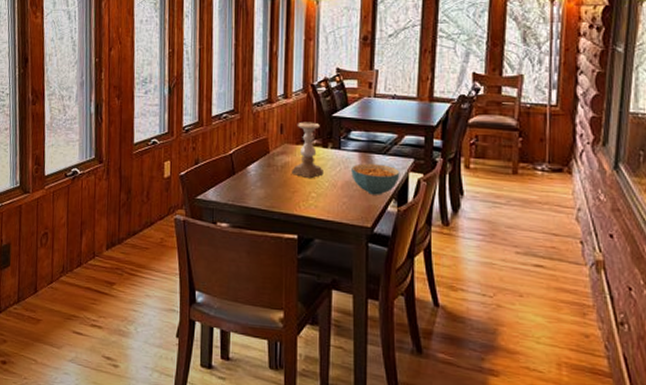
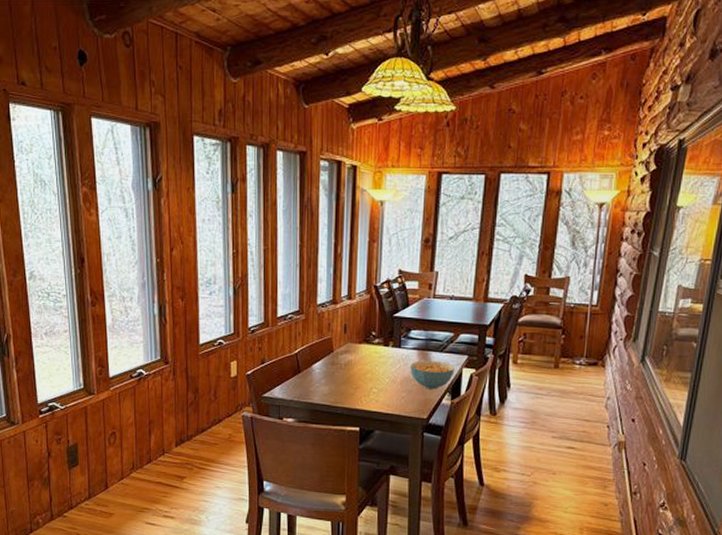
candle holder: present [292,121,324,179] -> none [355,322,384,376]

